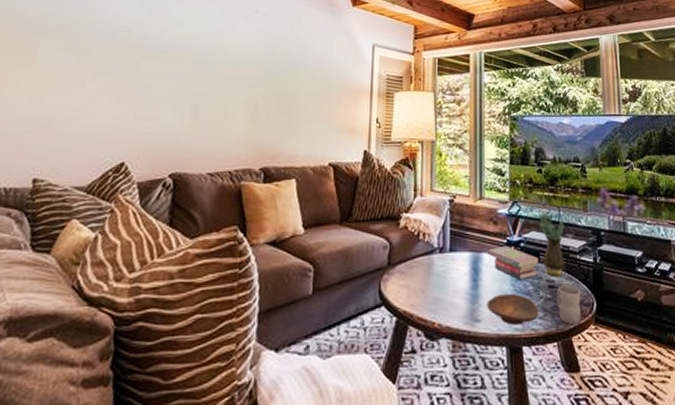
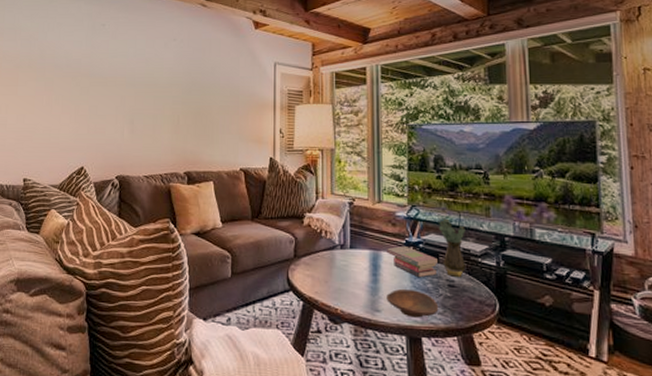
mug: present [556,285,582,326] -> none [456,285,483,323]

